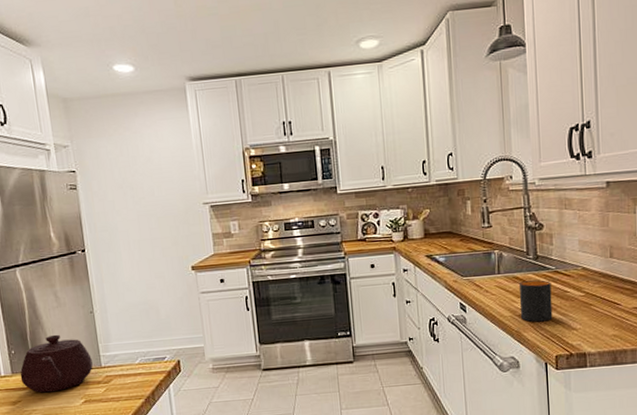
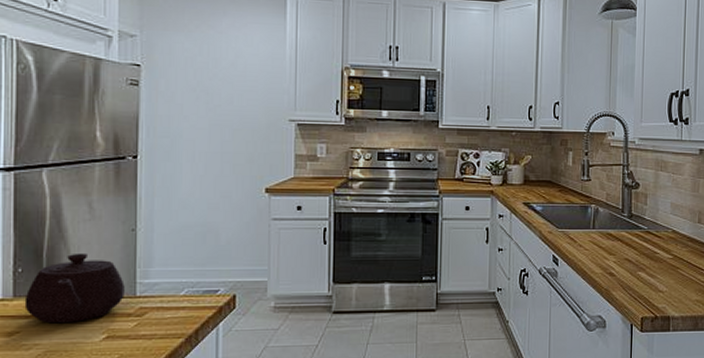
mug: present [519,280,553,322] -> none [610,239,643,282]

